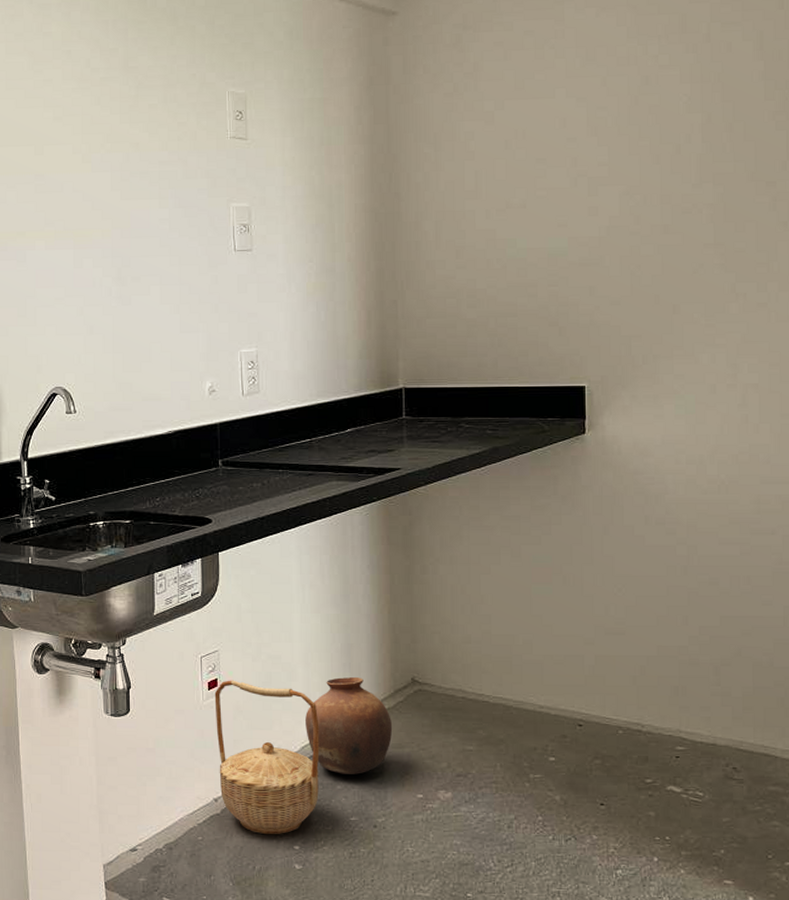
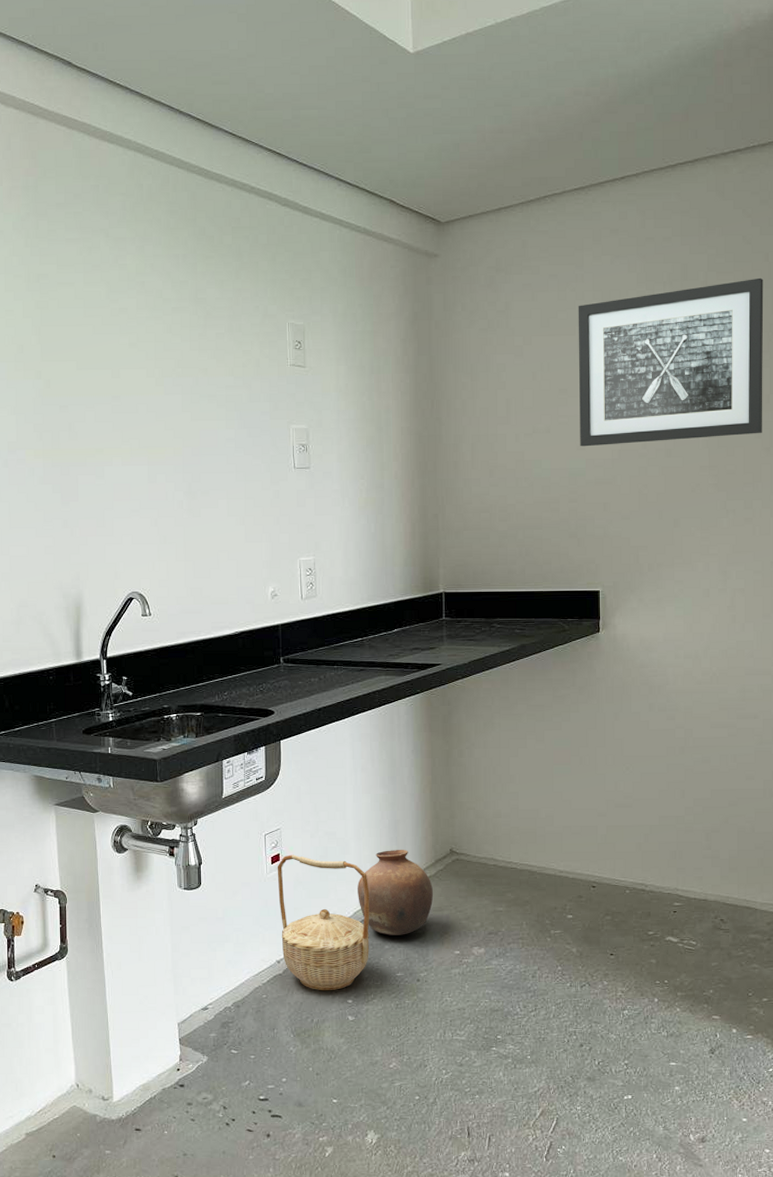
wall art: none [557,28,779,223] -> present [578,277,764,447]

